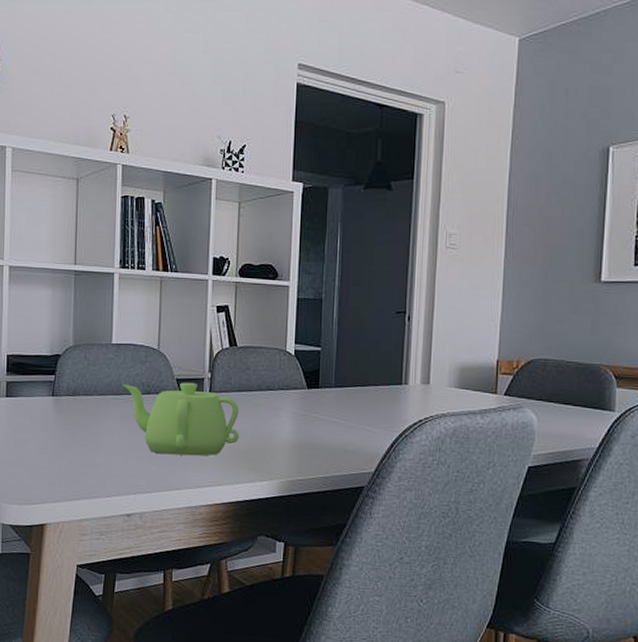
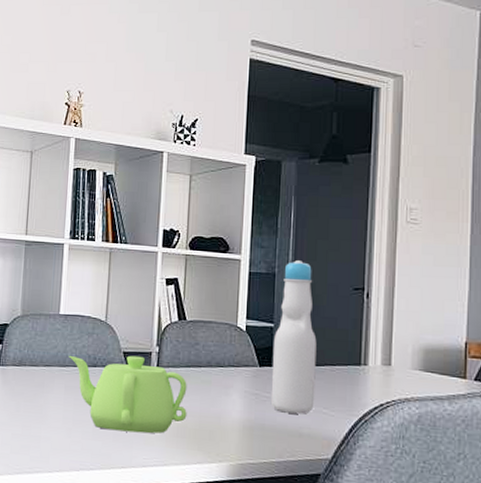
bottle: none [318,286,361,432] -> present [270,260,317,414]

